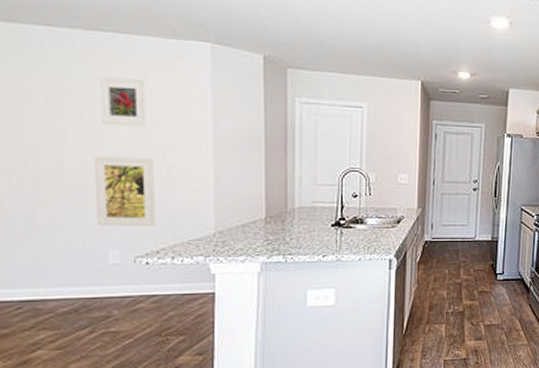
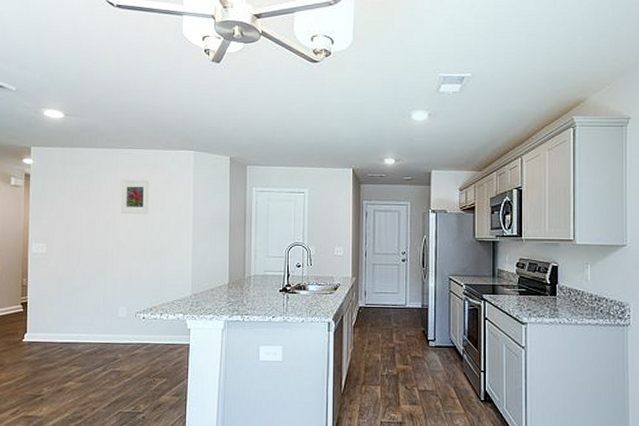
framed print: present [94,156,156,227] -> none [114,237,152,290]

